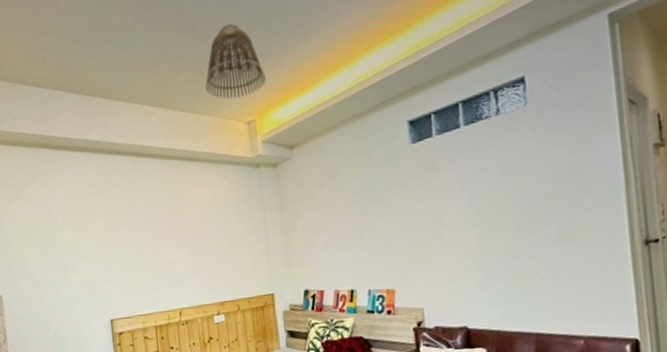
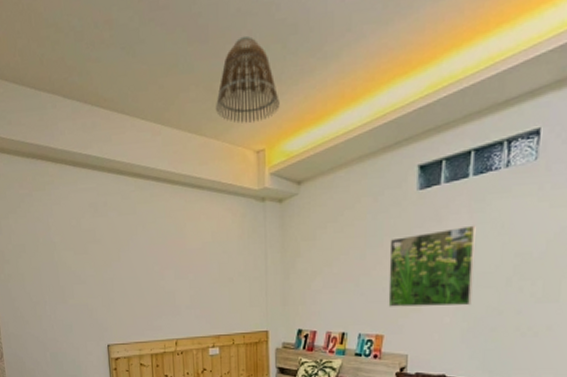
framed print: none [389,172,483,260] -> present [388,225,477,307]

